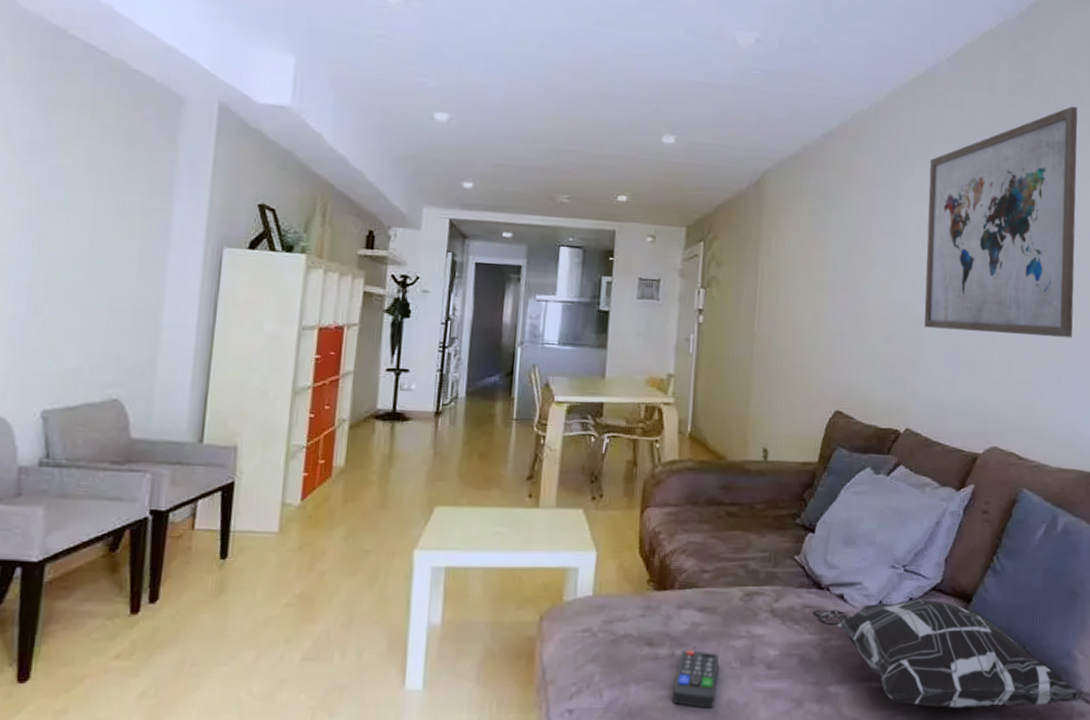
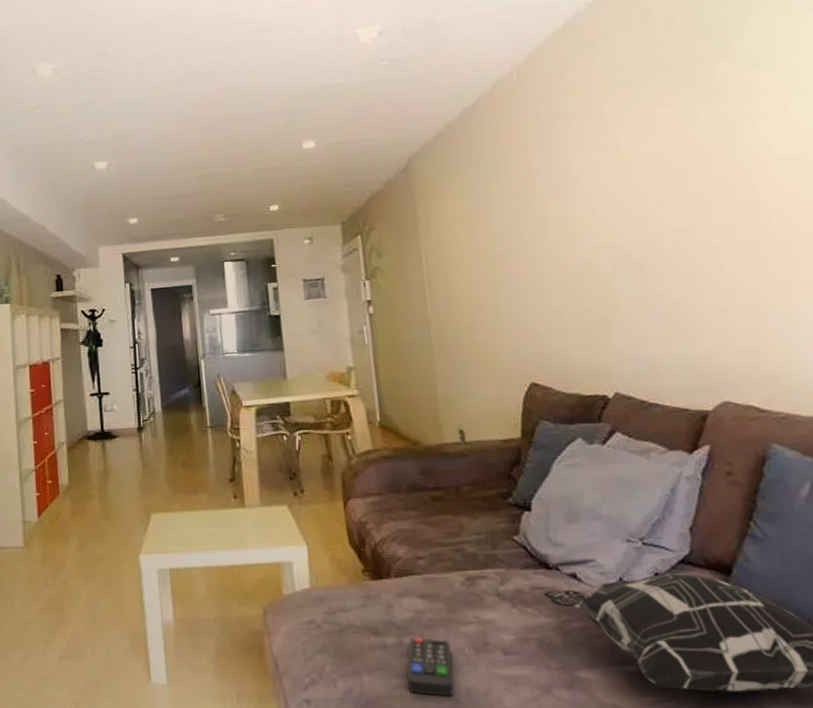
wall art: present [924,106,1078,338] -> none [589,20,801,285]

